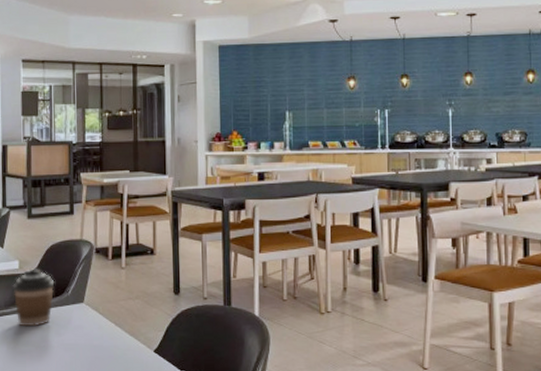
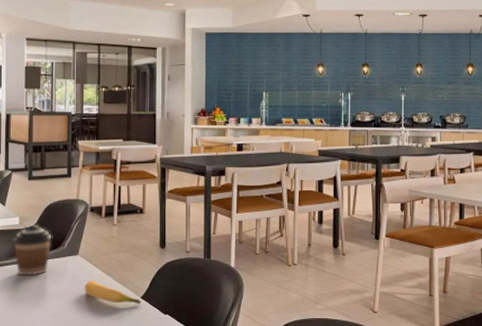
banana: none [91,331,155,359] -> present [84,280,142,304]

